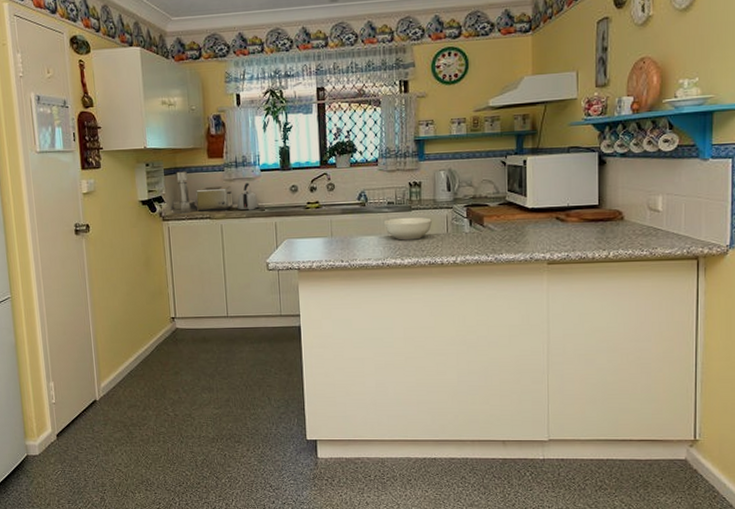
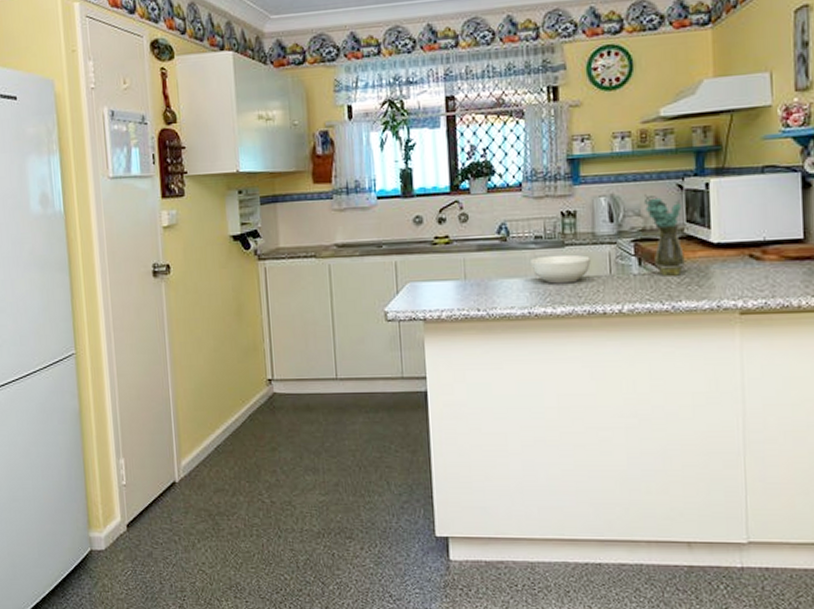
paper towel holder: present [171,171,198,214] -> none [268,199,301,252]
toaster: present [196,185,234,213] -> none [298,216,344,250]
kettle: present [237,183,260,210] -> none [348,213,376,247]
vase: none [474,168,506,234] -> present [643,193,685,276]

